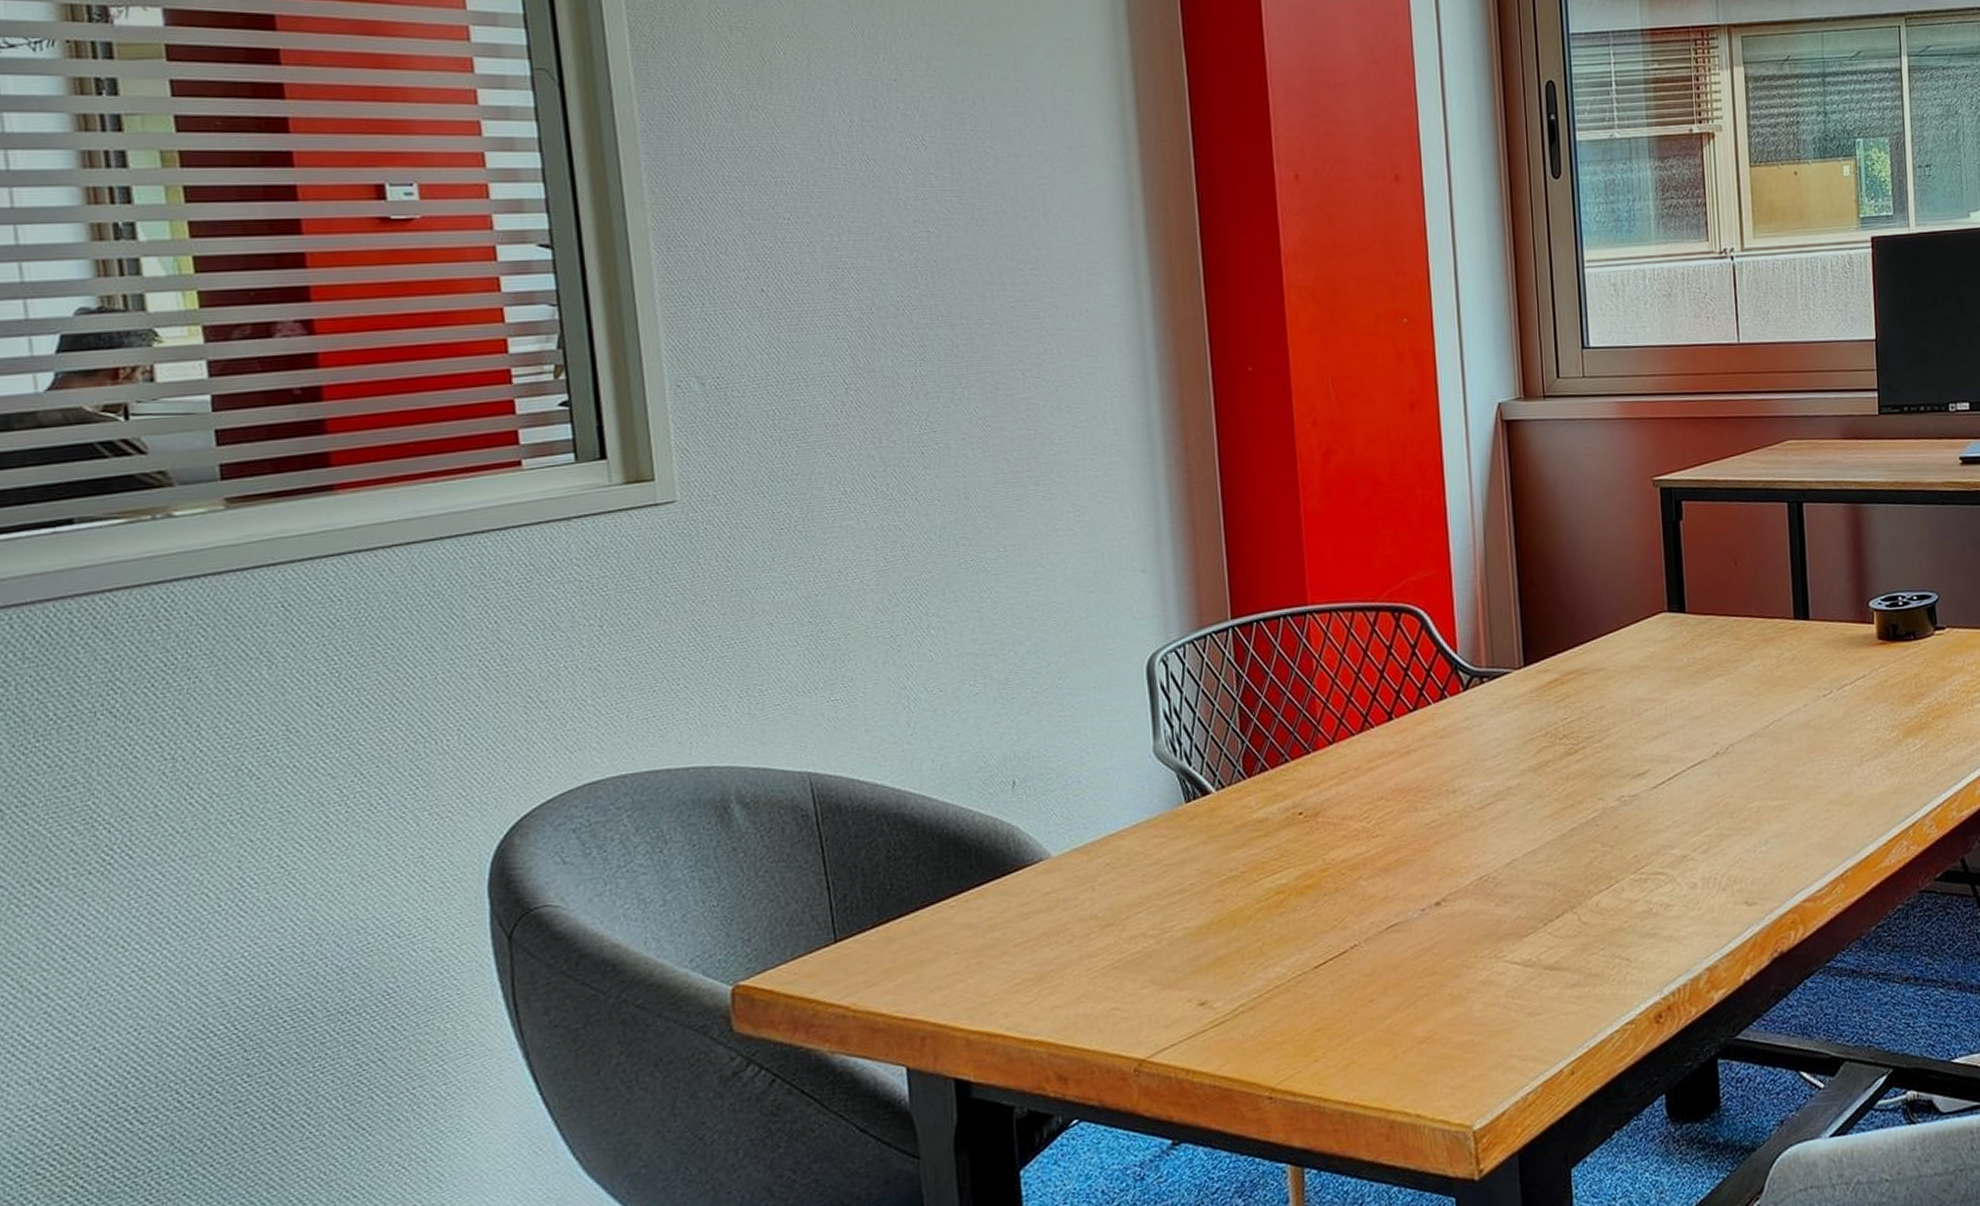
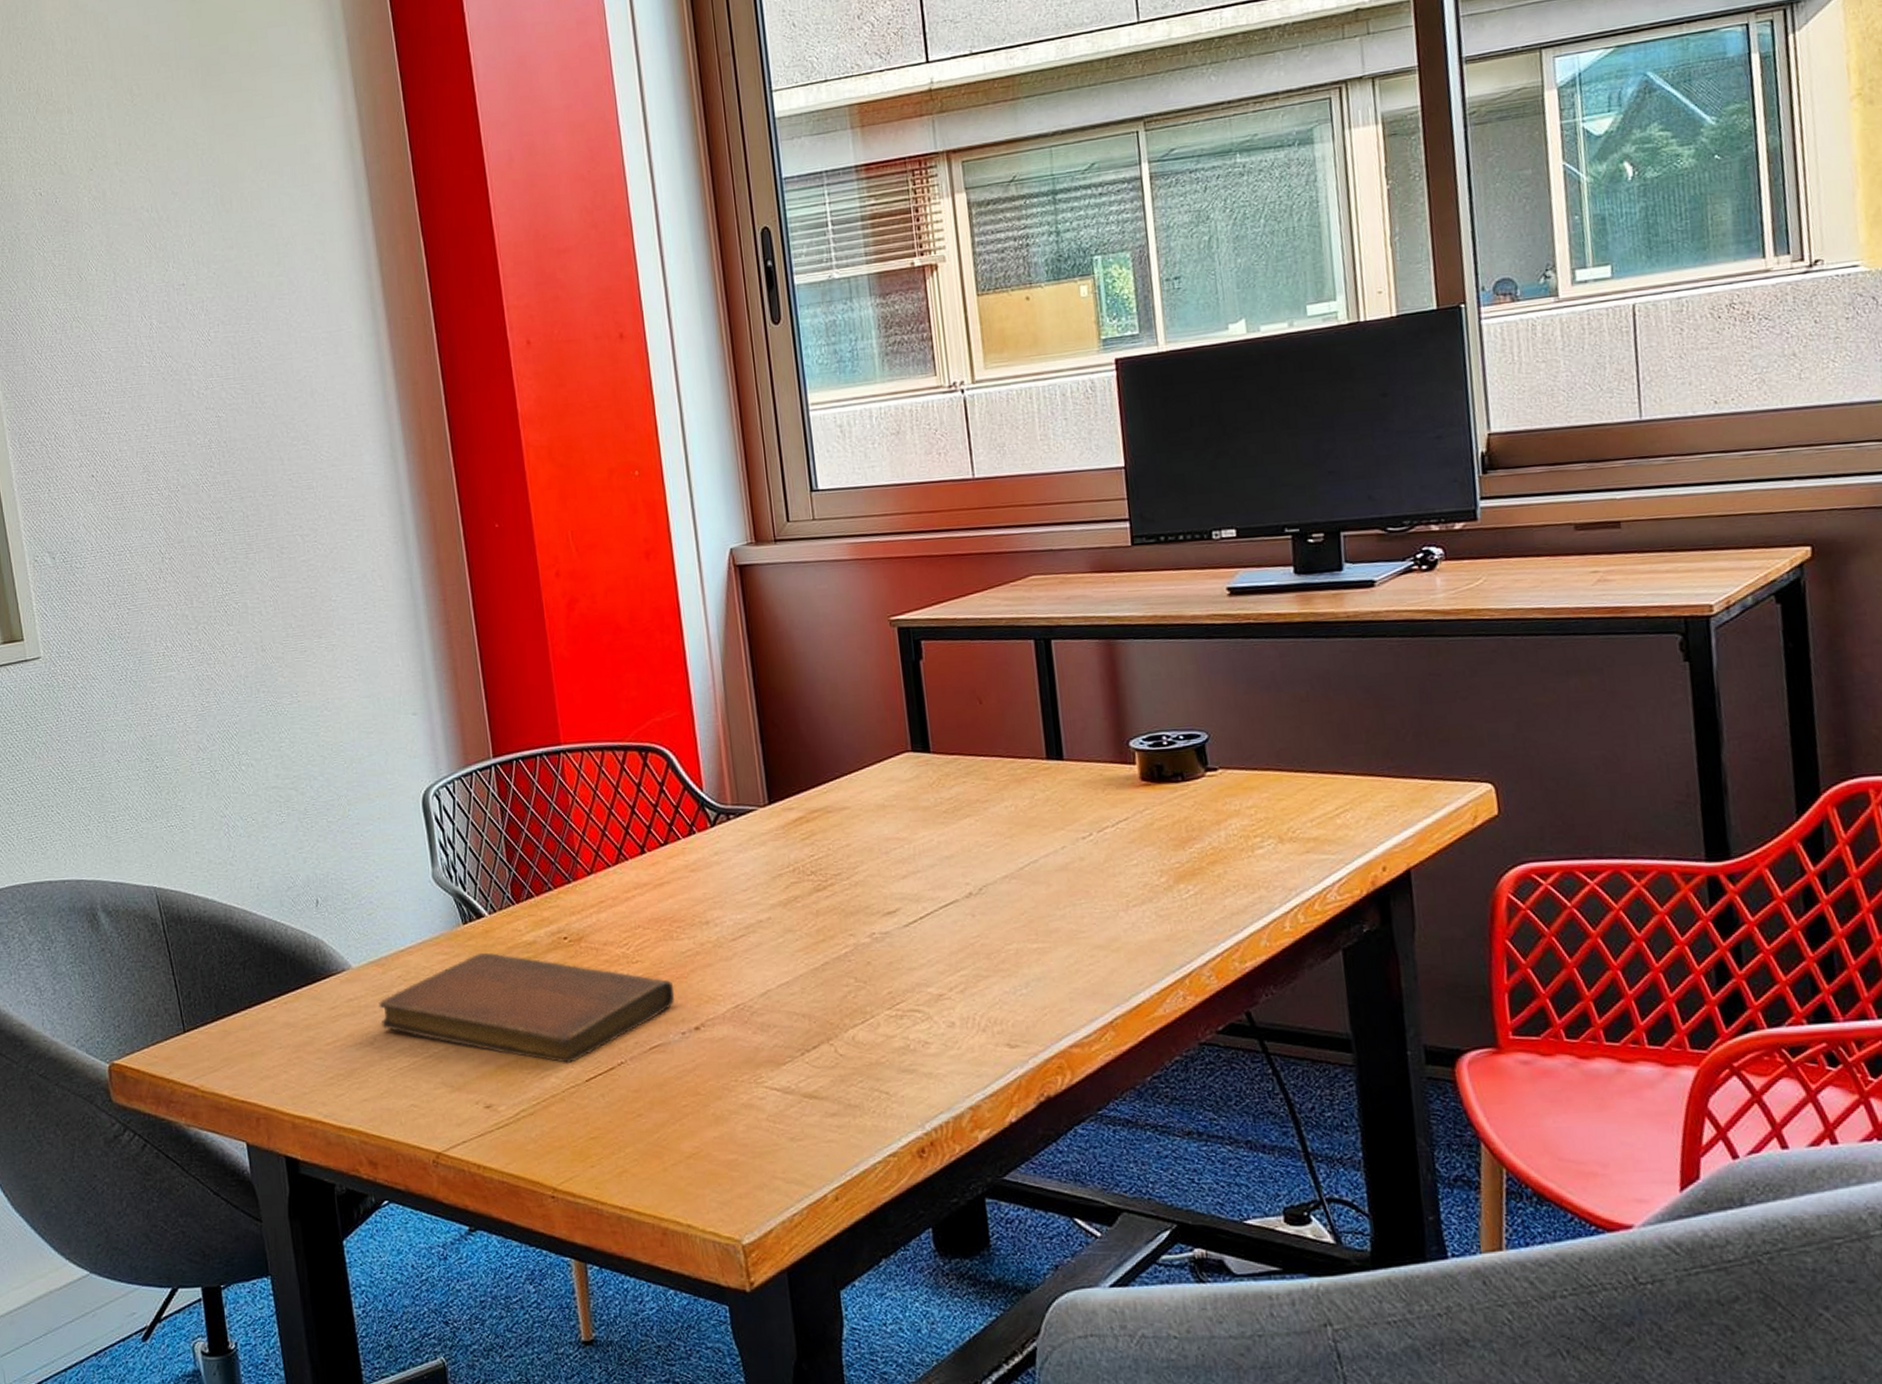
notebook: none [1080,832,1416,950] -> present [378,952,675,1063]

